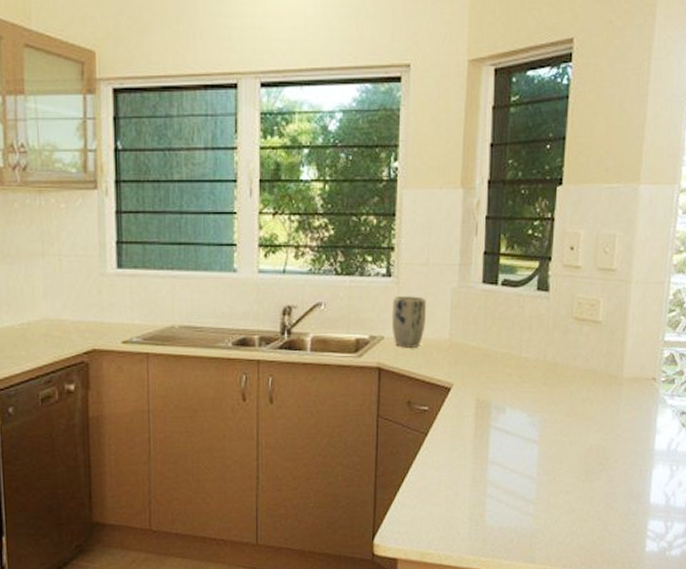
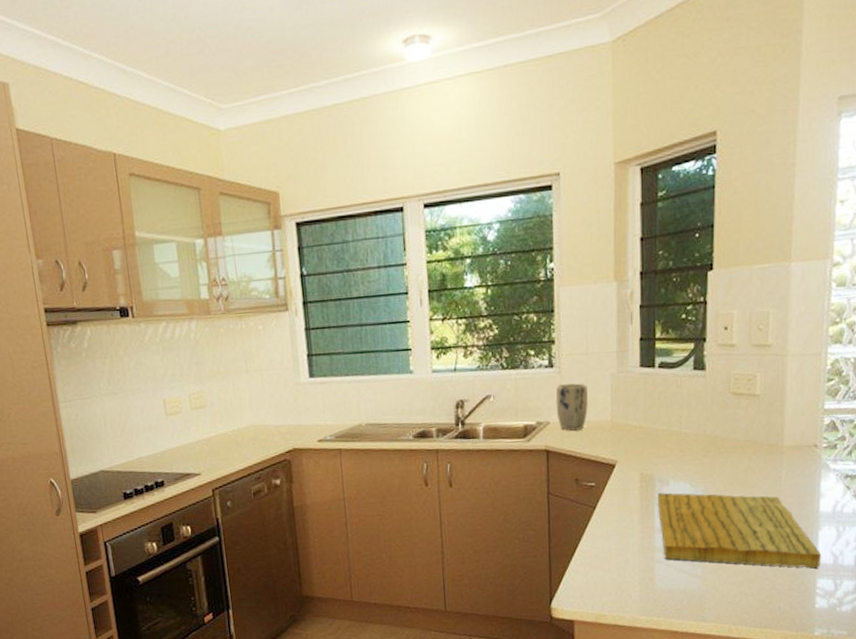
cutting board: none [493,421,654,509] -> present [658,492,822,568]

